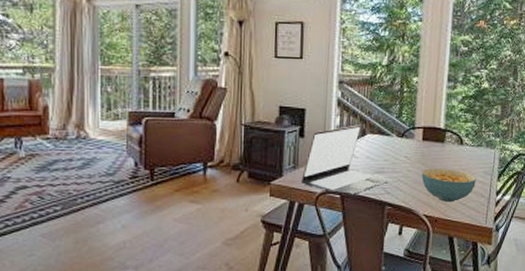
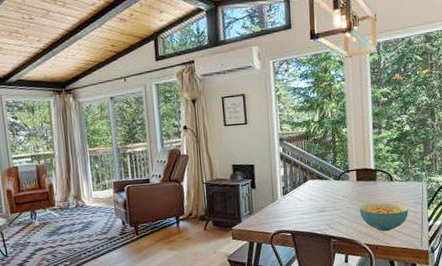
laptop: present [301,125,392,197] -> none [257,173,334,234]

